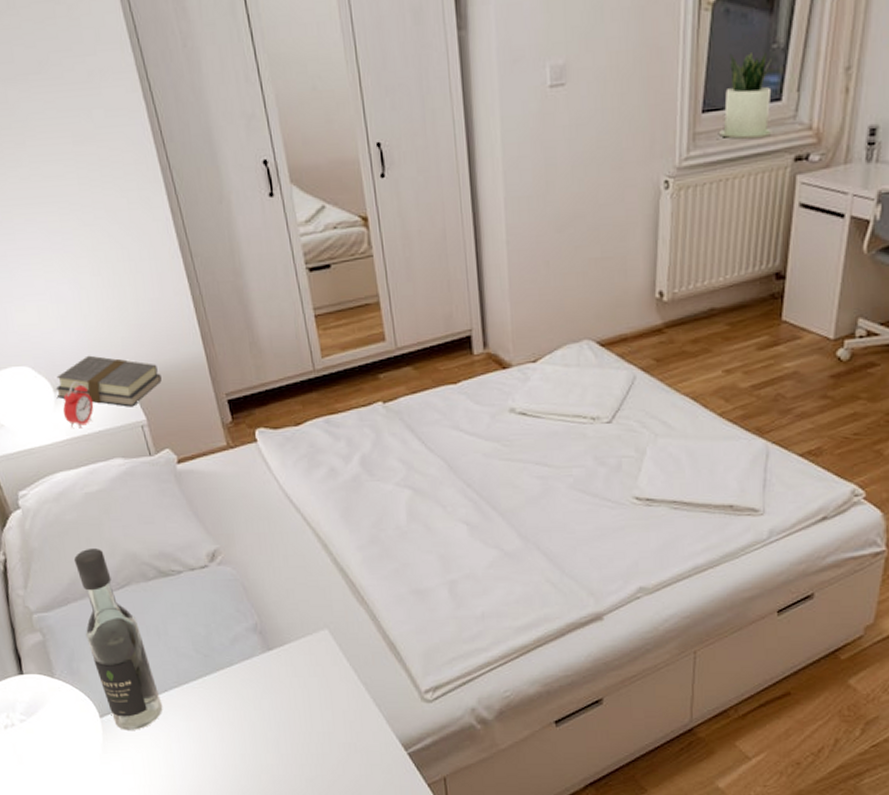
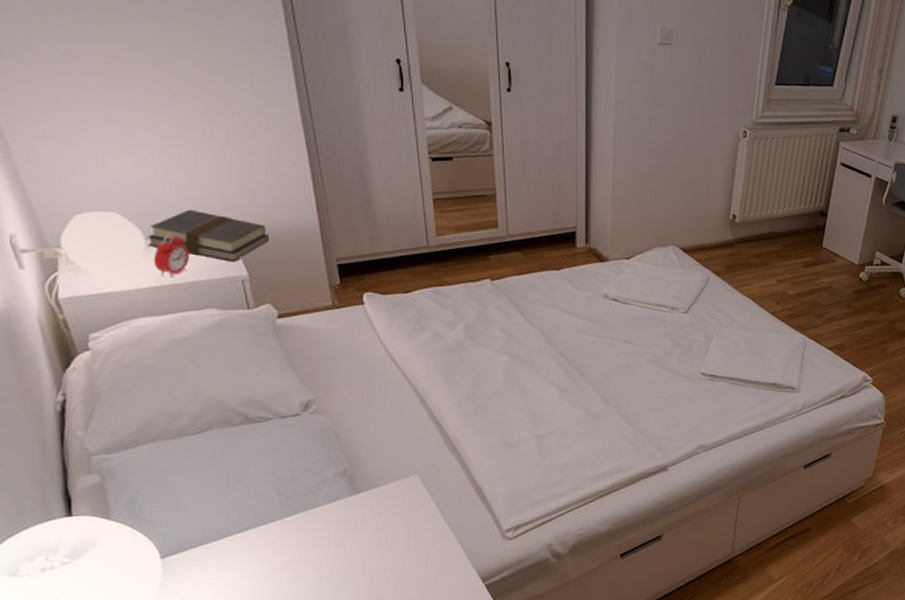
bottle: present [73,547,163,730] -> none [148,392,235,571]
planter: present [719,52,772,141] -> none [787,45,828,112]

